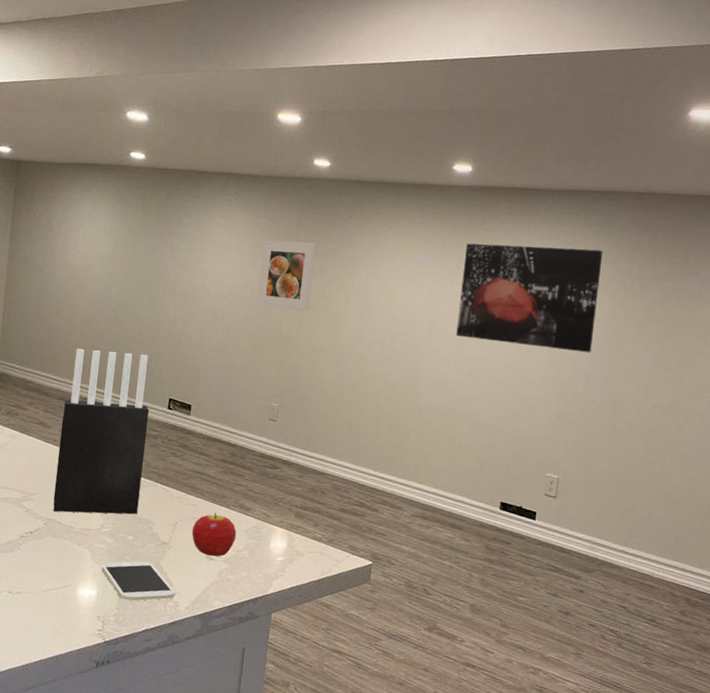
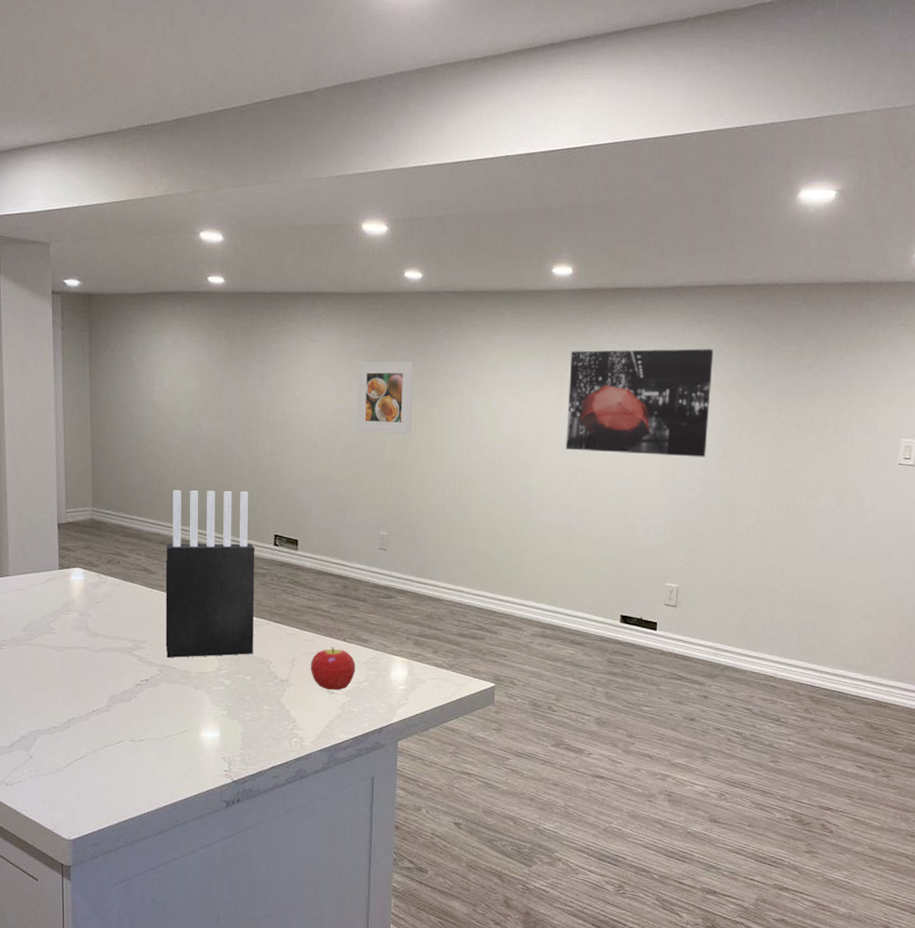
smartphone: present [101,561,176,601] -> none [222,700,299,740]

